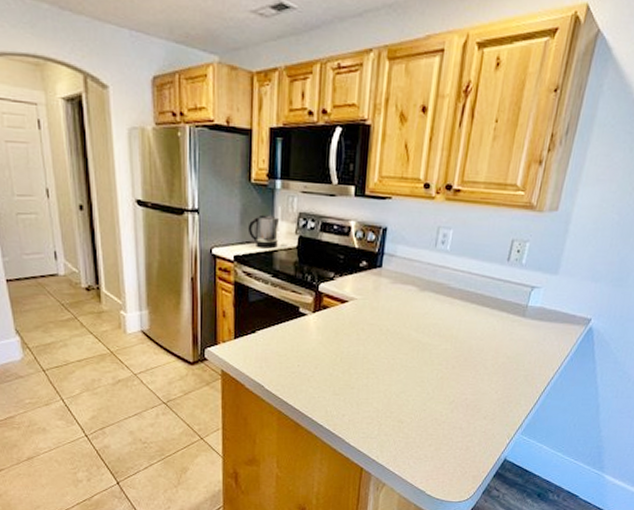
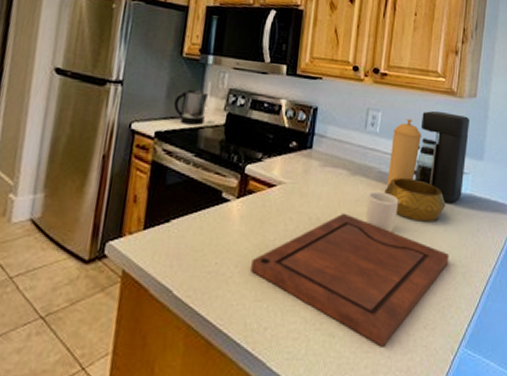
cutting board: none [329,324,513,432] -> present [251,213,450,347]
mug: none [433,305,467,341] -> present [366,191,399,232]
decorative bowl: none [452,293,514,332] -> present [384,178,446,222]
canister: none [454,236,494,302] -> present [386,119,421,188]
coffee maker: none [482,226,548,316] -> present [413,110,469,204]

